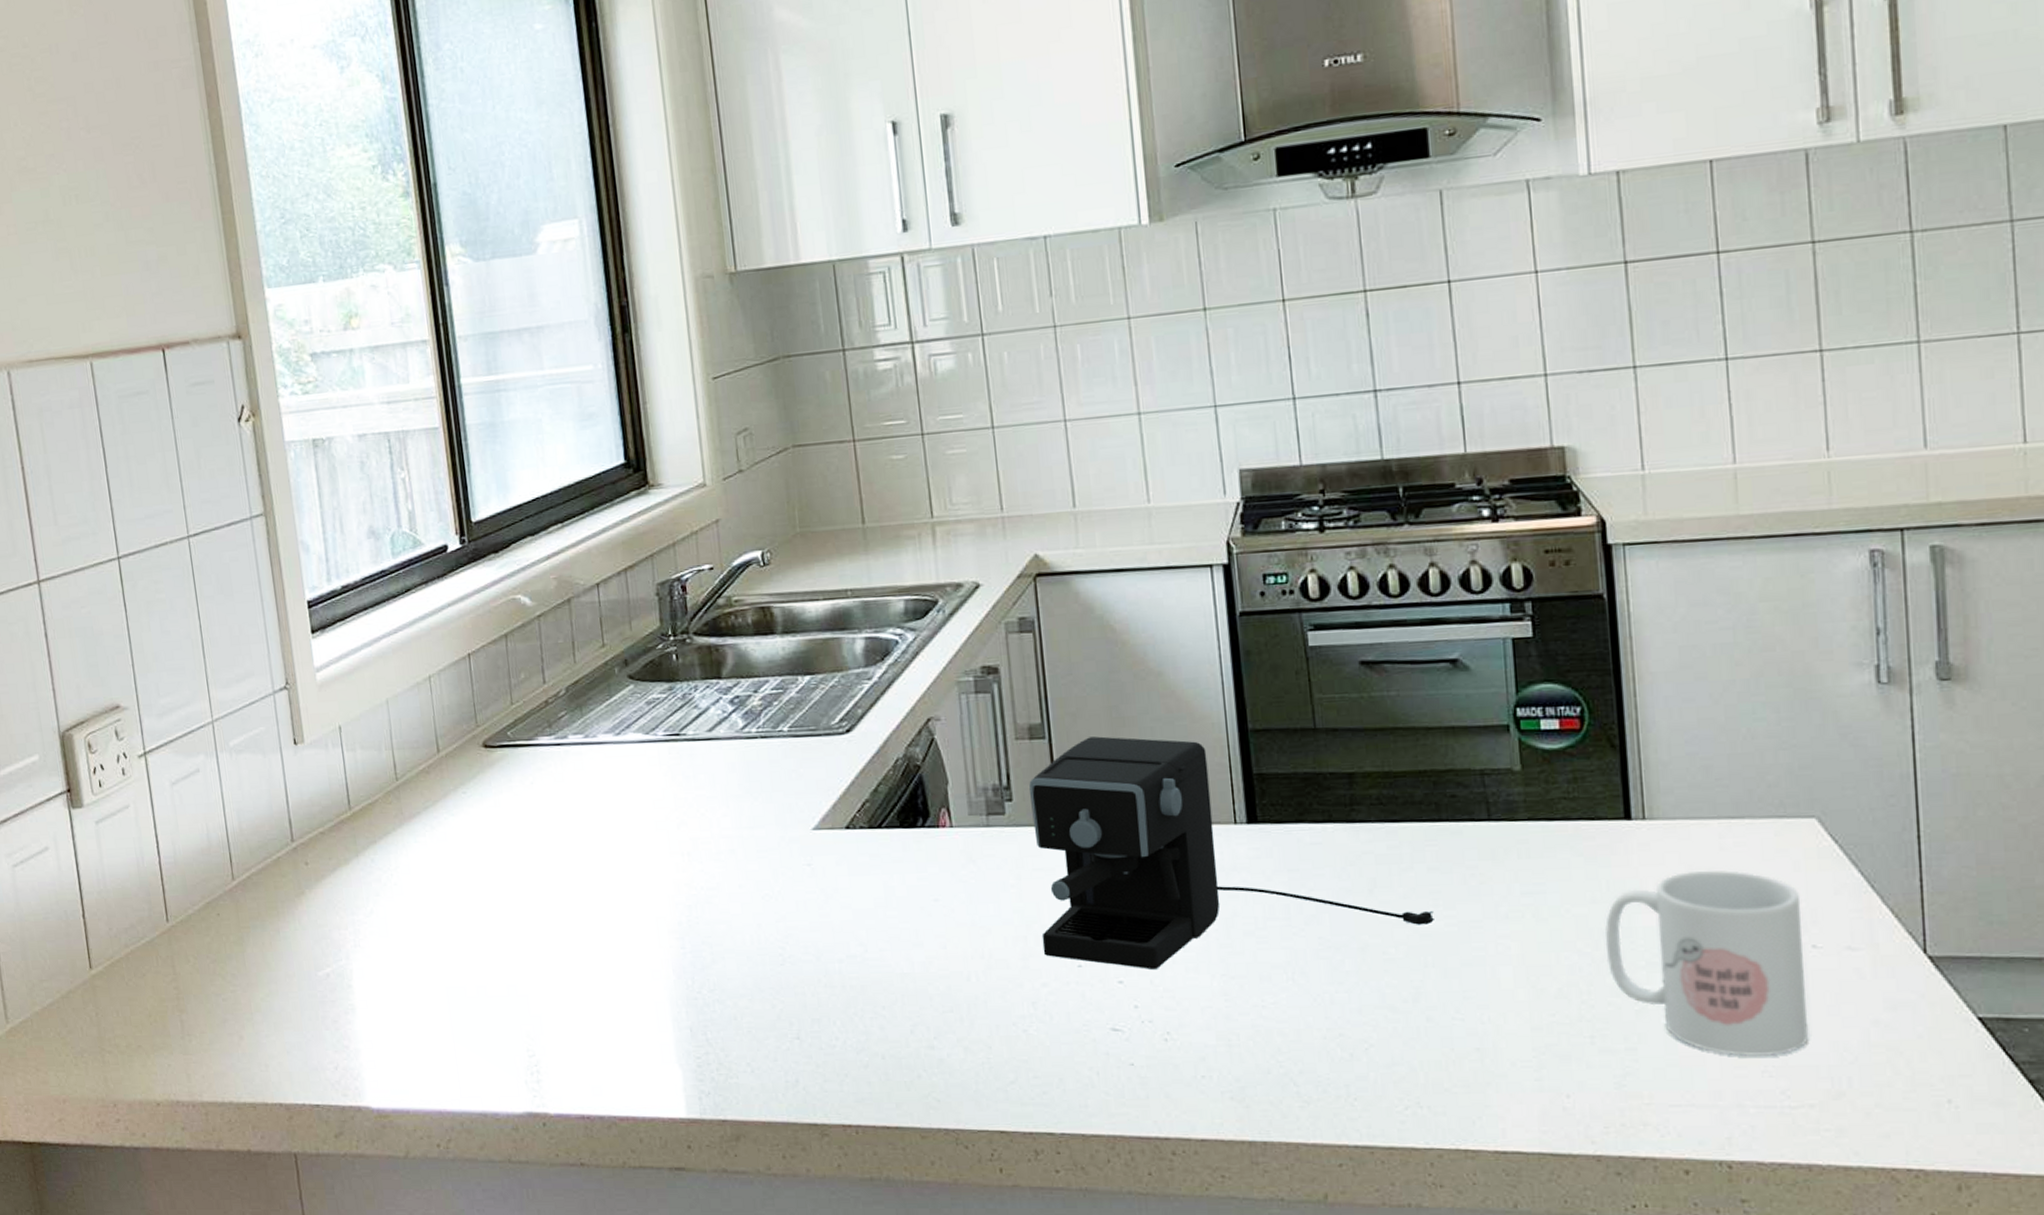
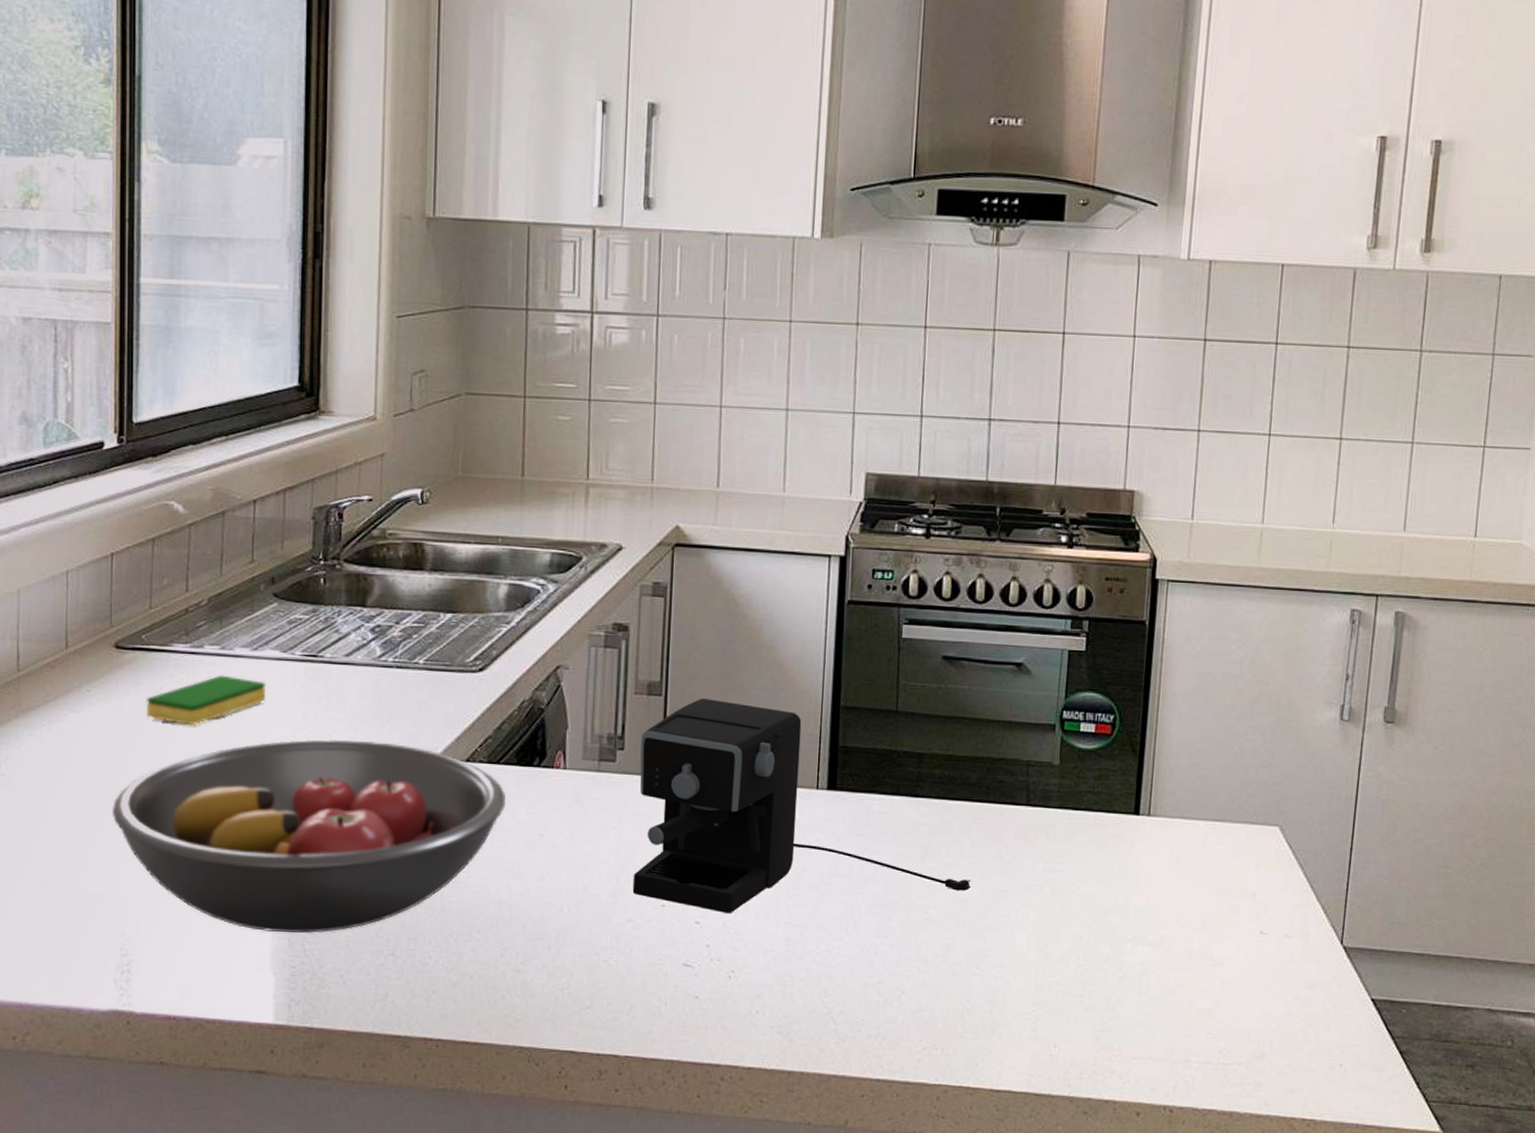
fruit bowl: none [501,816,893,1022] -> present [111,739,505,933]
dish sponge: none [519,763,634,817] -> present [146,675,265,725]
mug: present [1605,870,1809,1057] -> none [1102,862,1258,1021]

